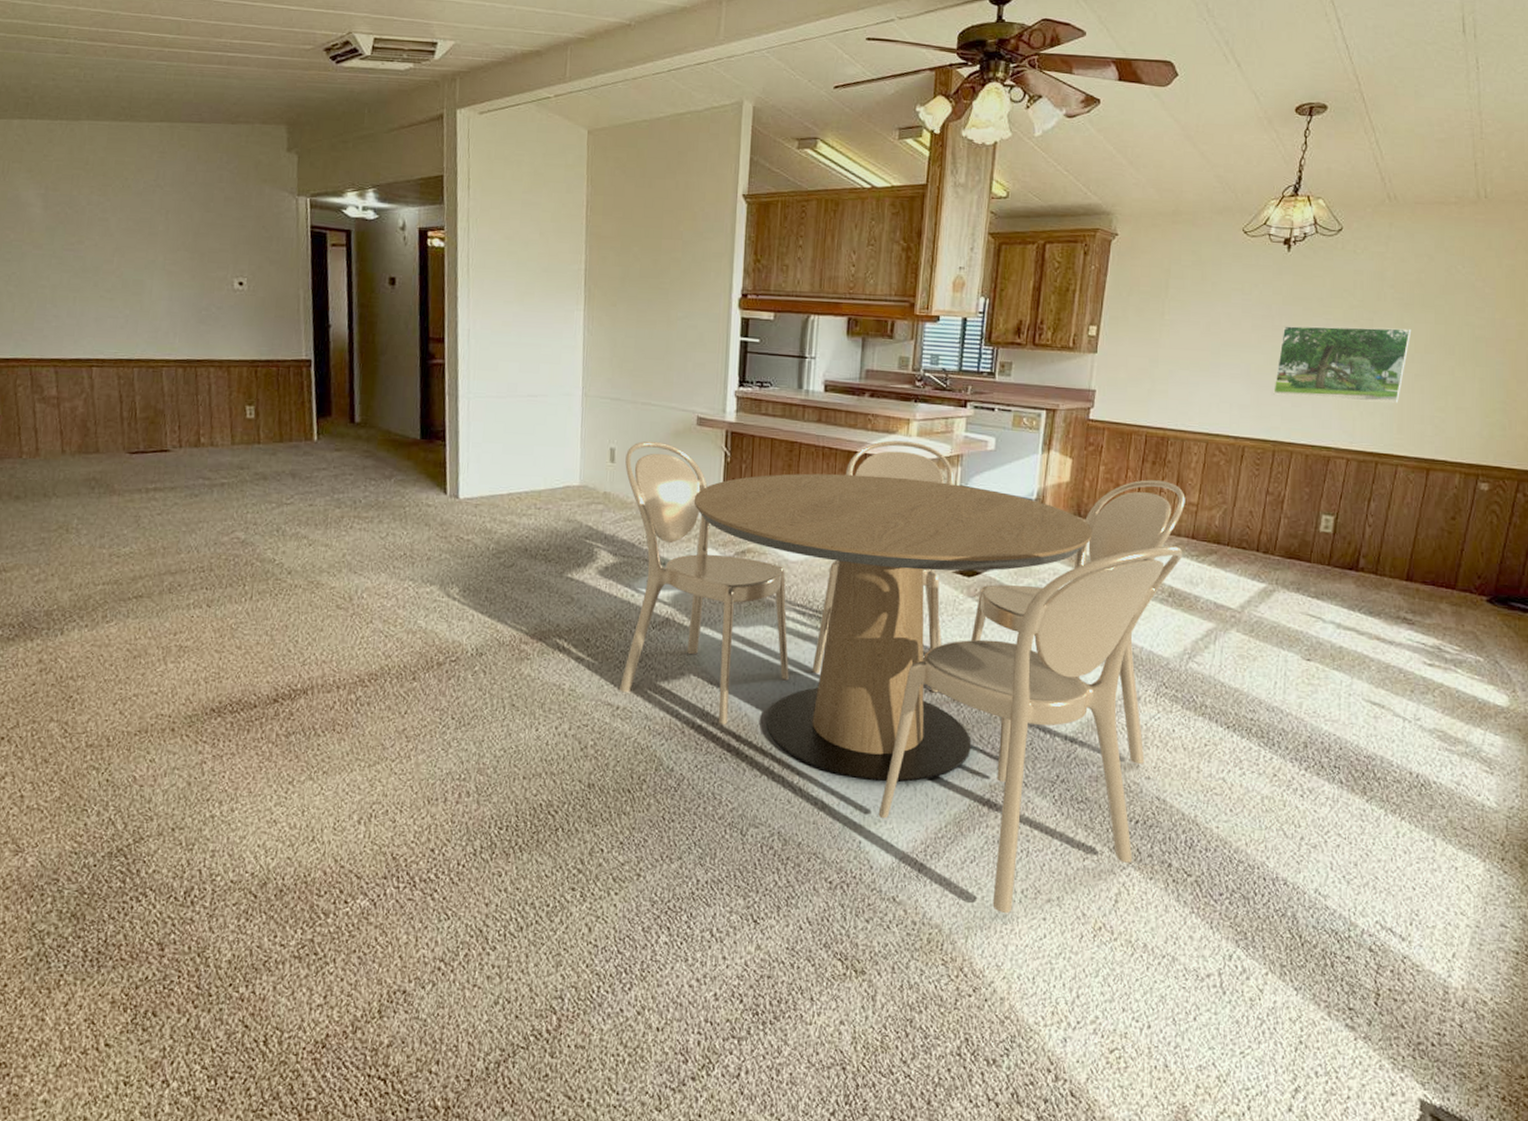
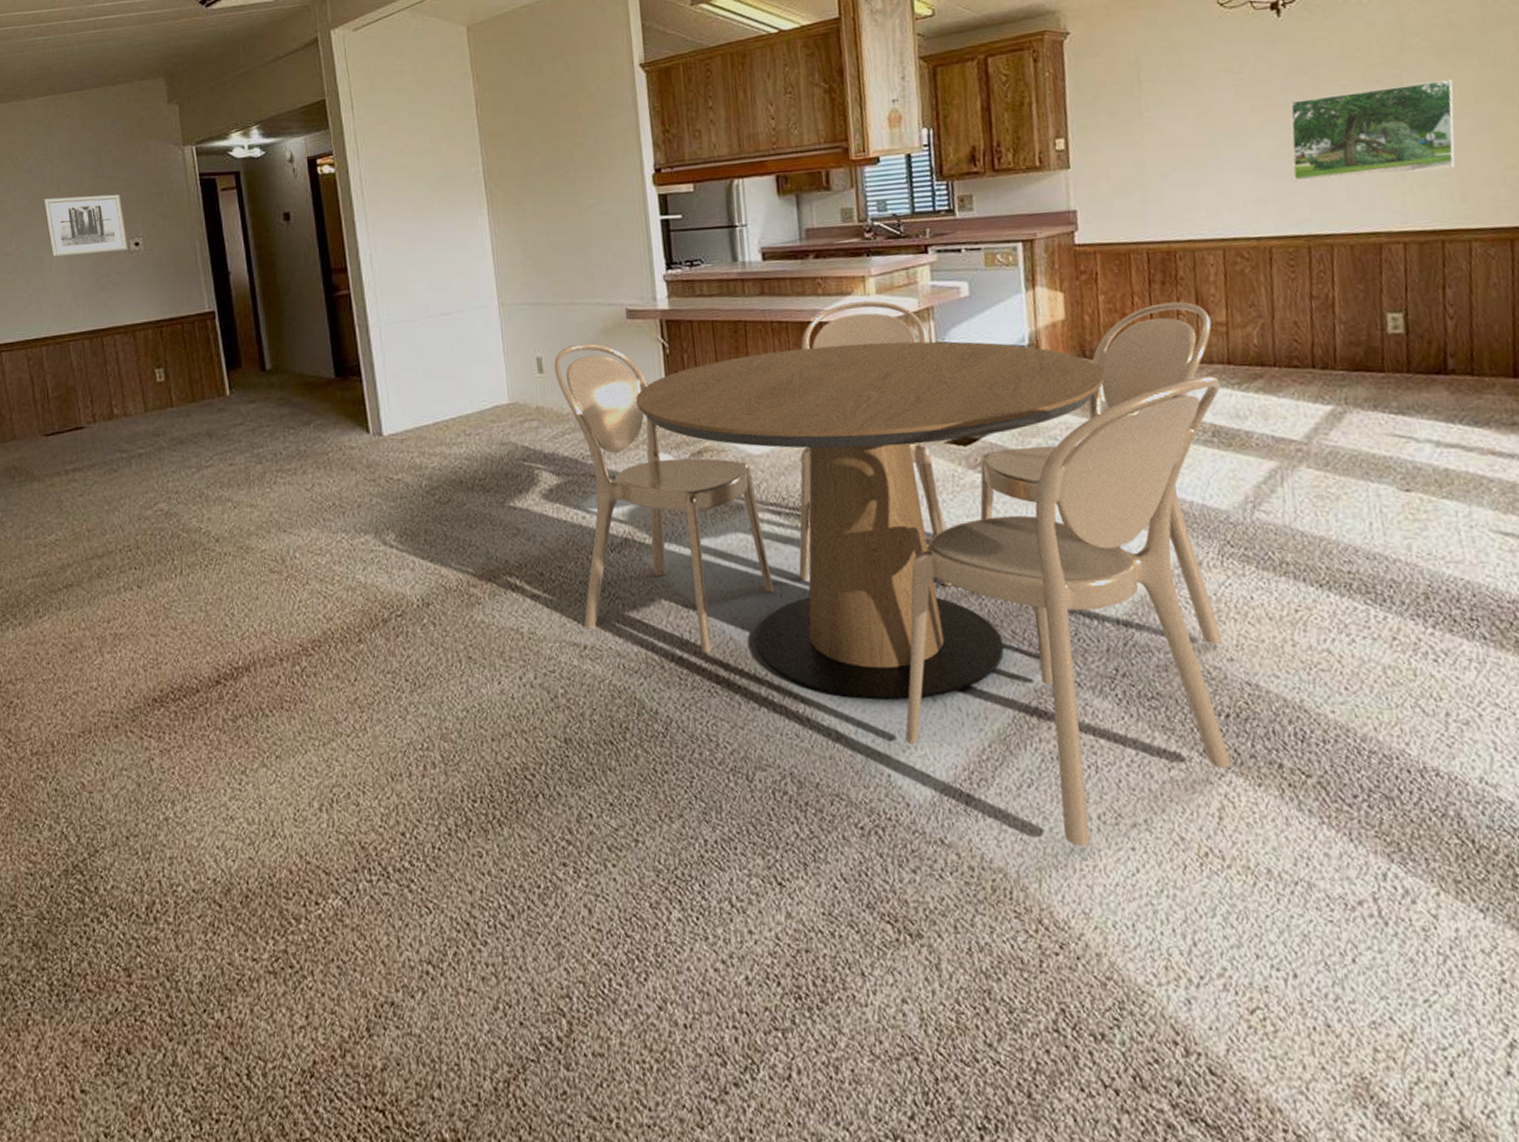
wall art: none [149,224,232,288] -> present [44,194,128,257]

